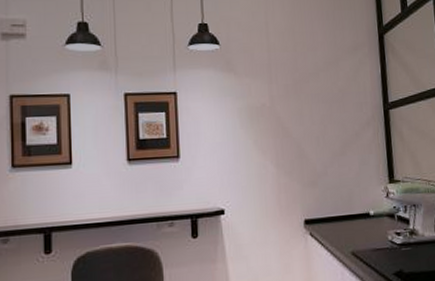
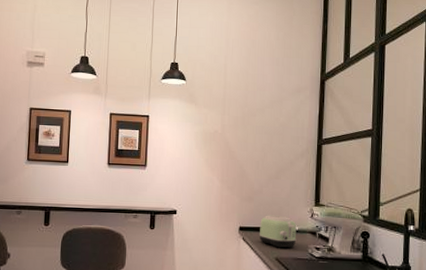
toaster: none [328,199,373,240] -> present [259,215,297,248]

